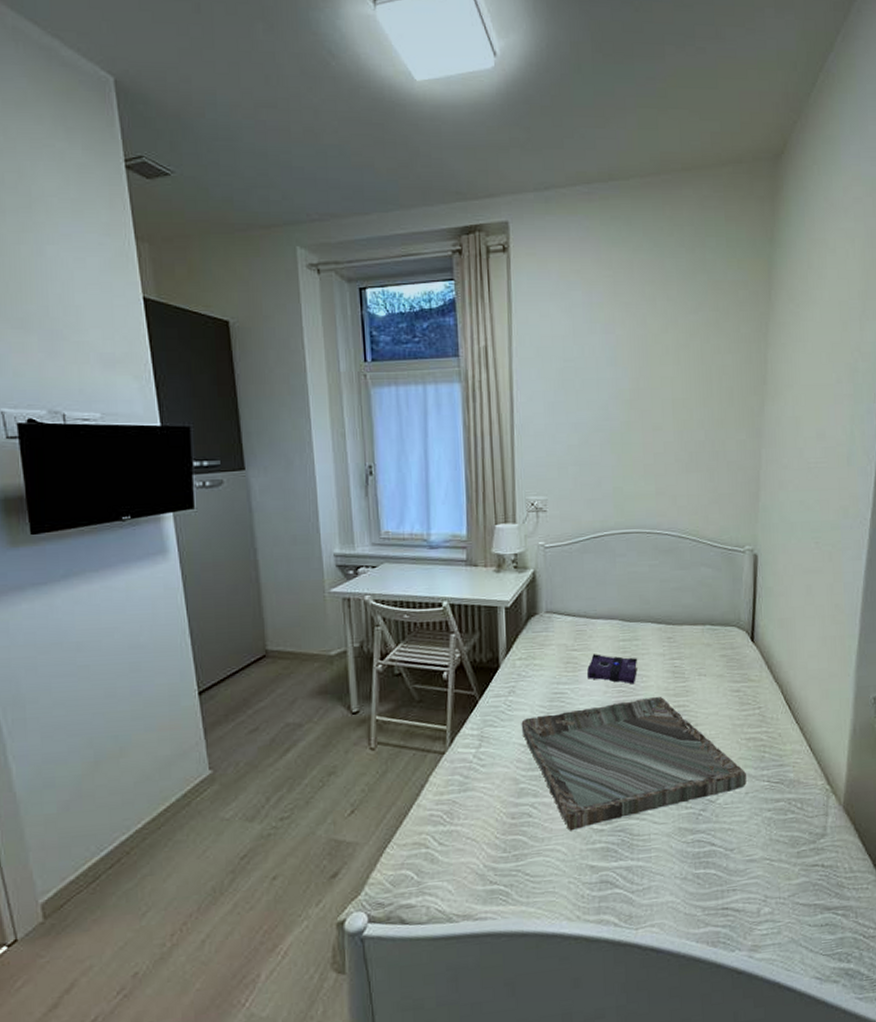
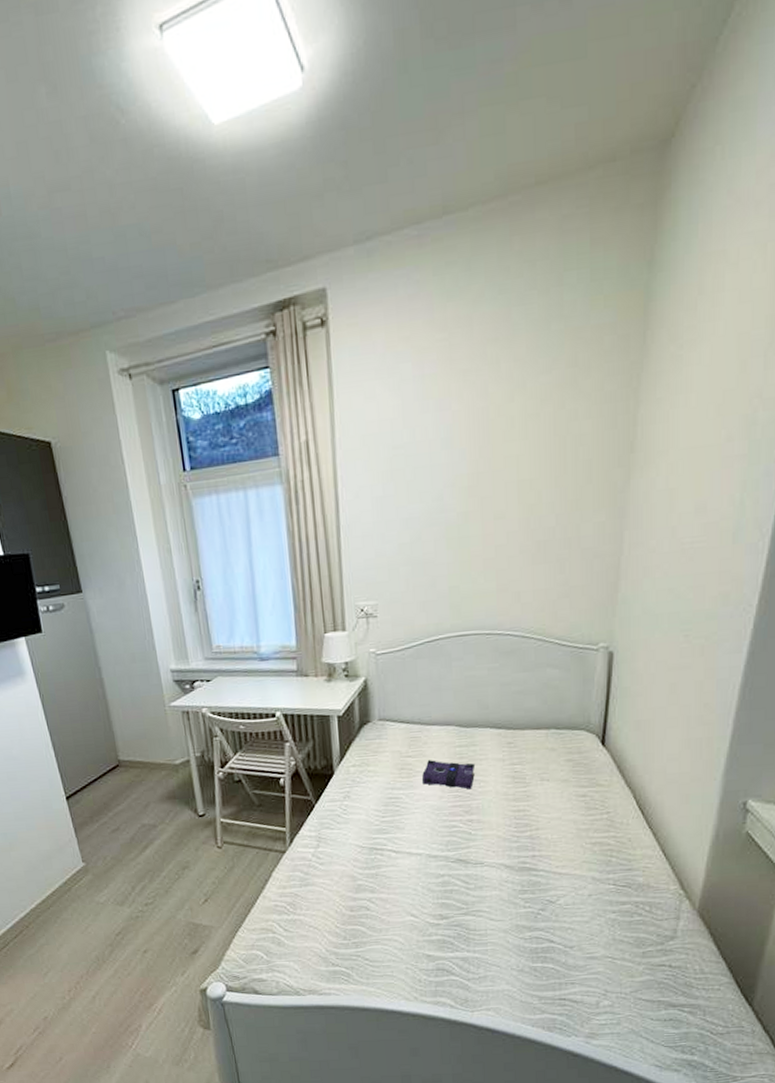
tray: present [521,697,747,831] -> none [357,802,591,924]

